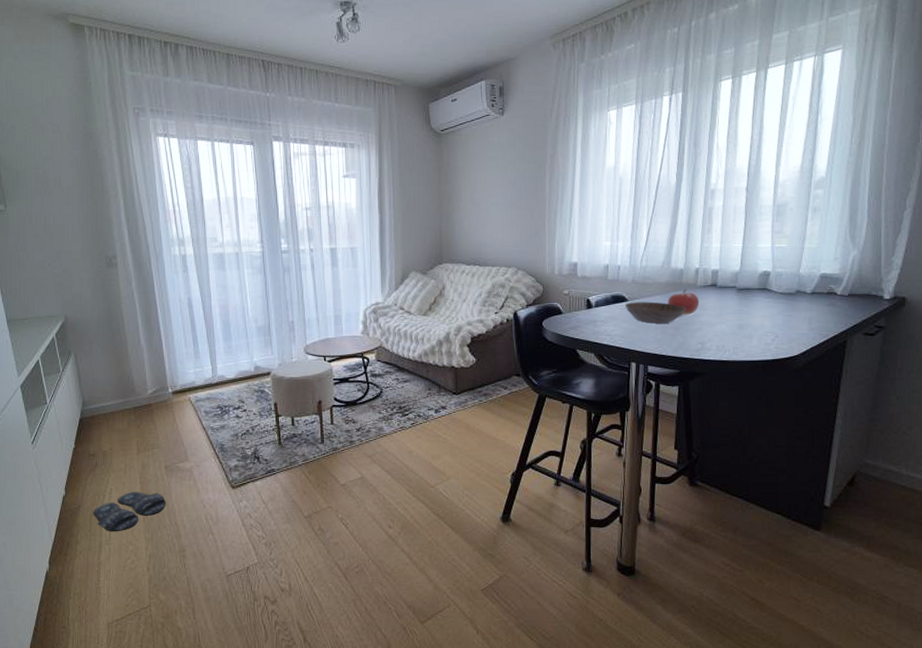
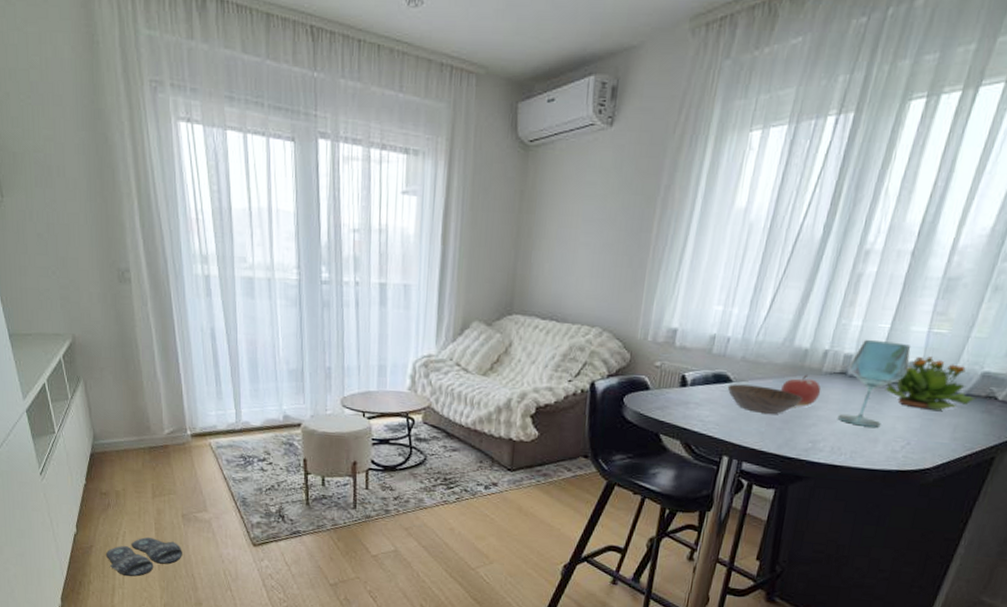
wine glass: none [716,257,764,326] -> present [837,340,912,427]
potted flower: none [749,266,821,307] -> present [885,356,976,410]

